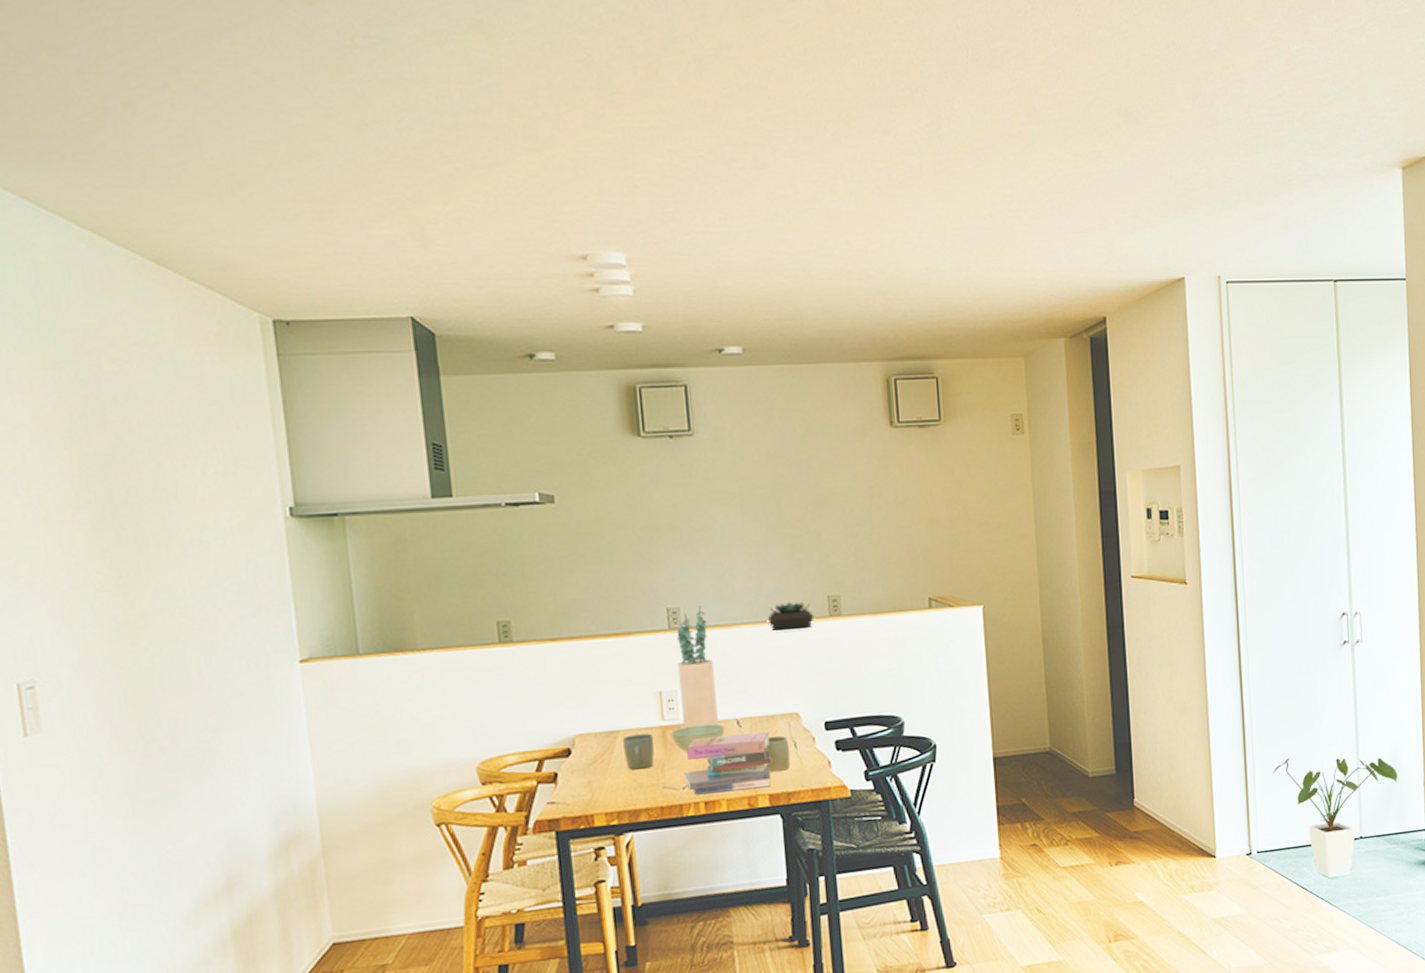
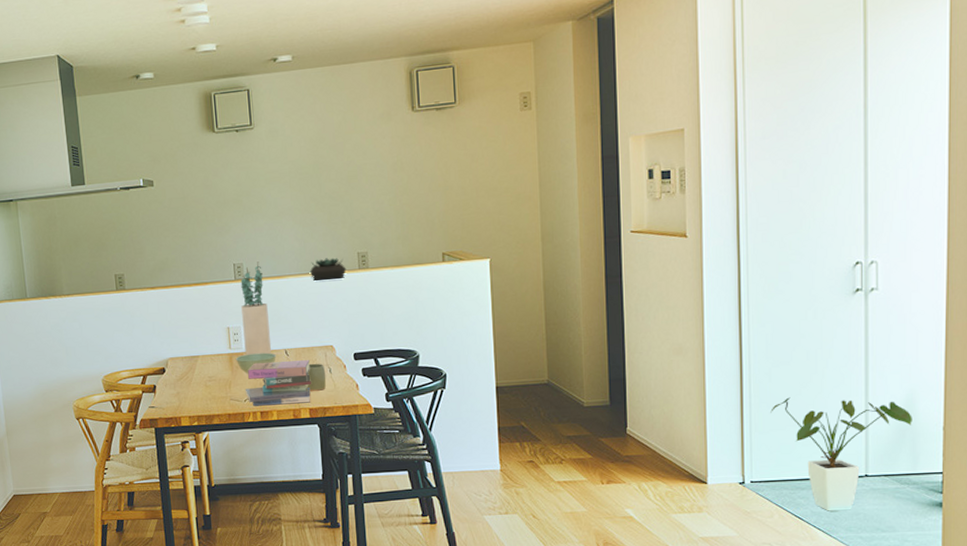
mug: present [622,733,655,770] -> none [201,358,224,386]

